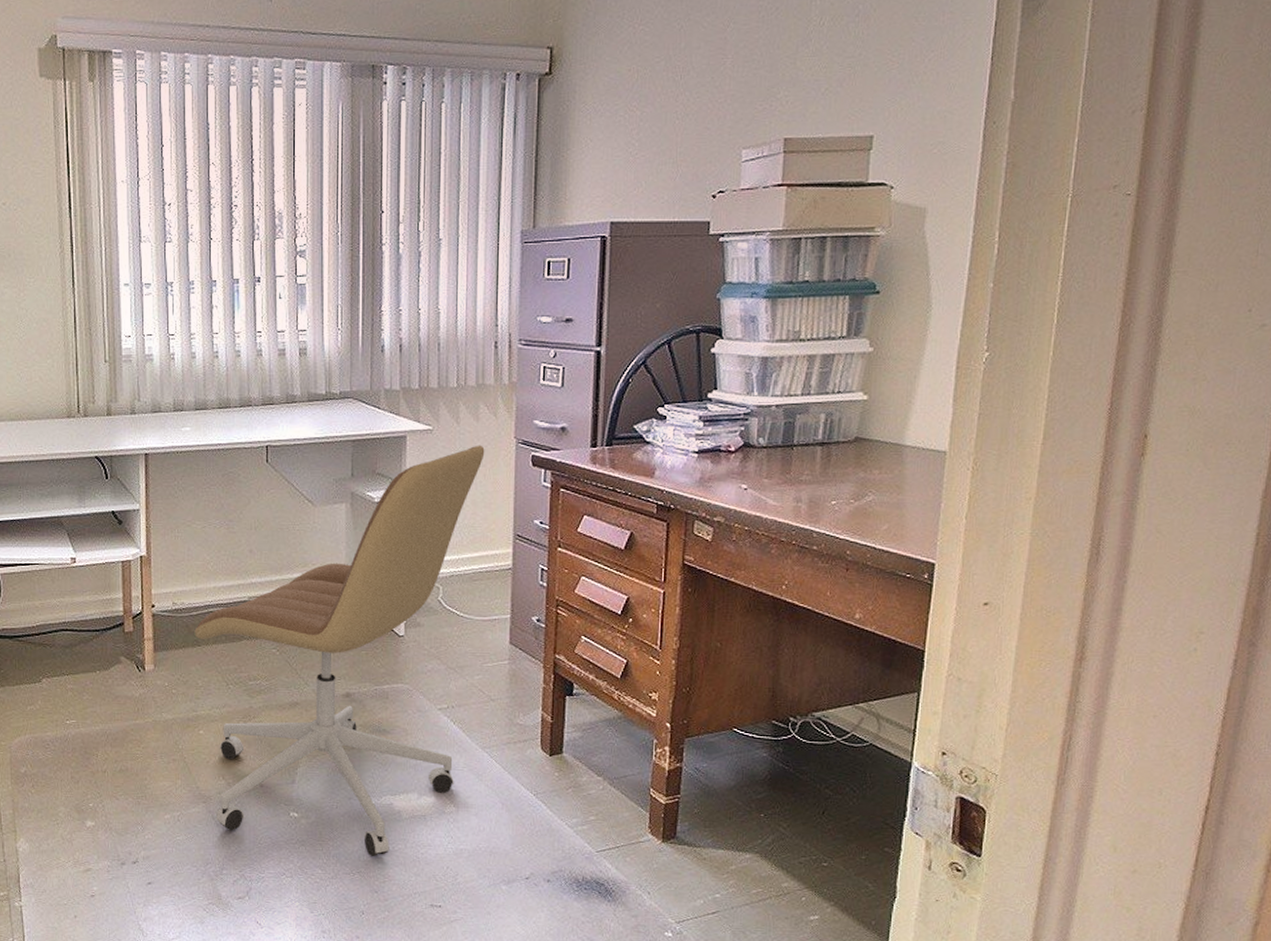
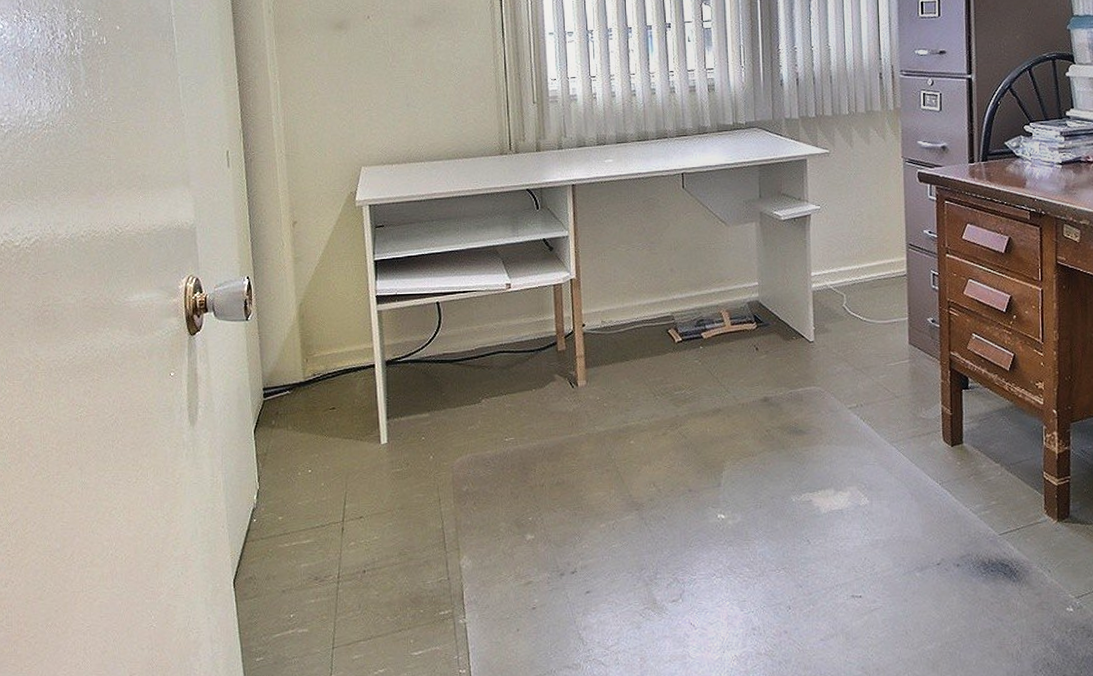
office chair: present [194,445,485,857] -> none [622,165,877,553]

